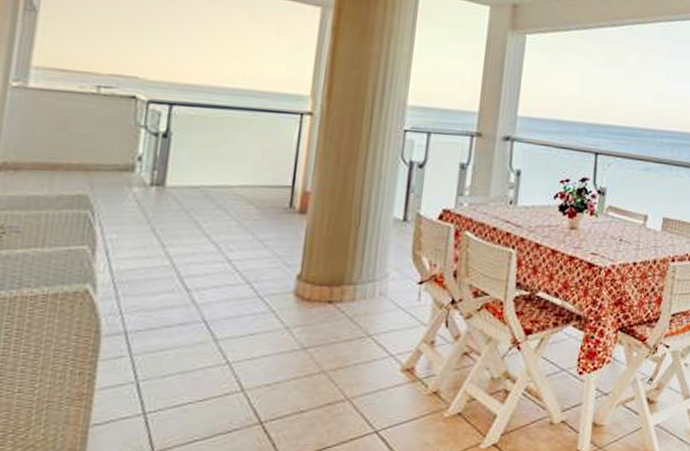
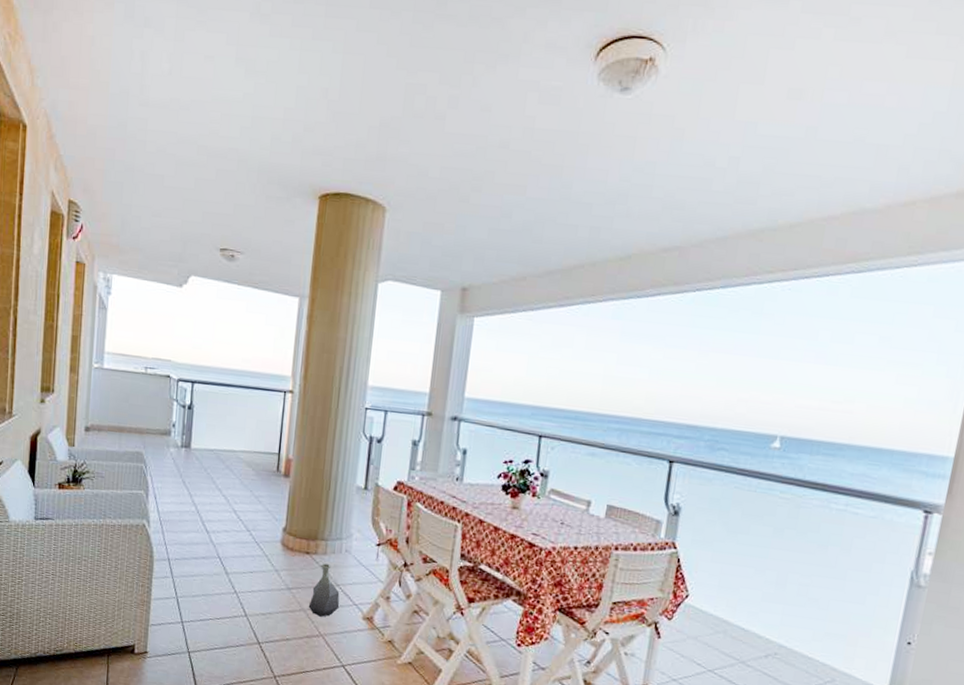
vase: none [330,312,372,377] -> present [308,563,340,617]

